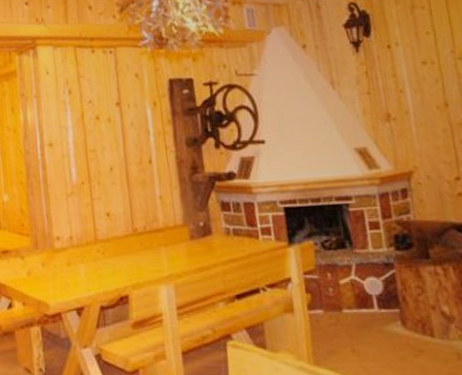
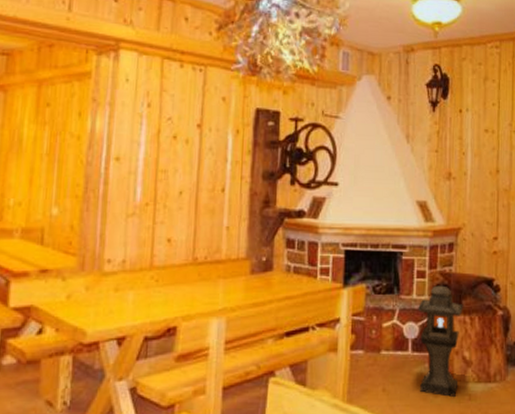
lantern: none [376,235,442,356] -> present [417,285,463,397]

